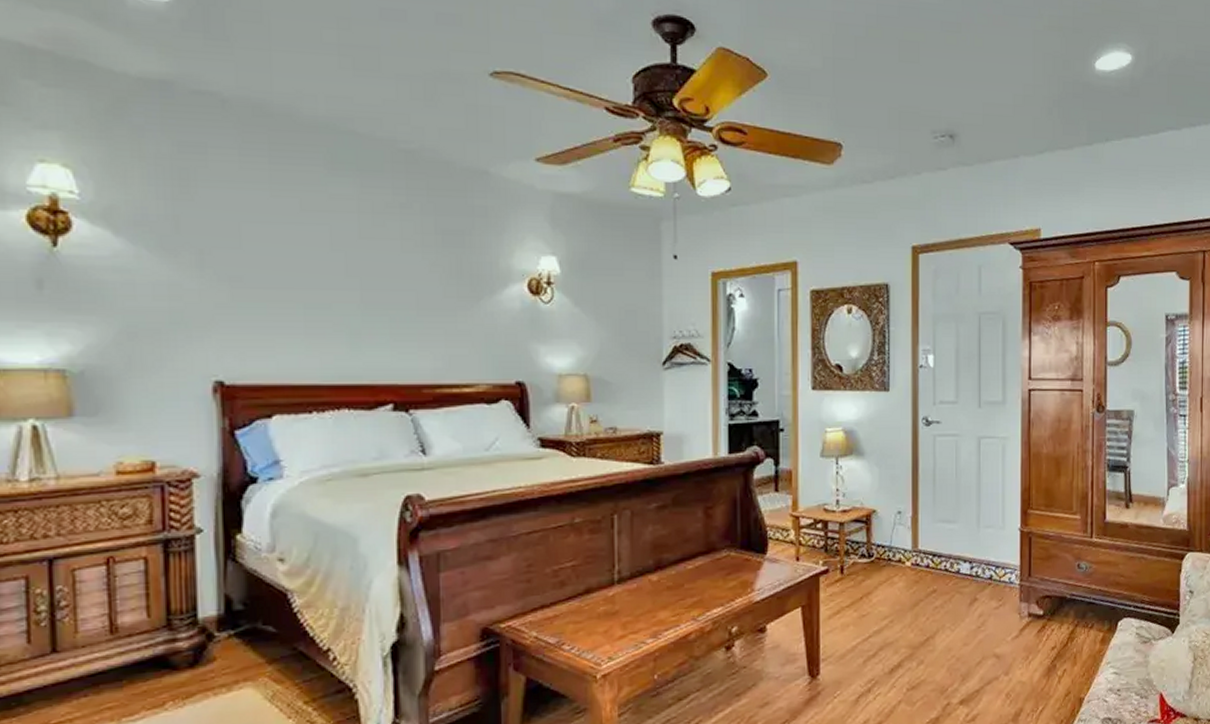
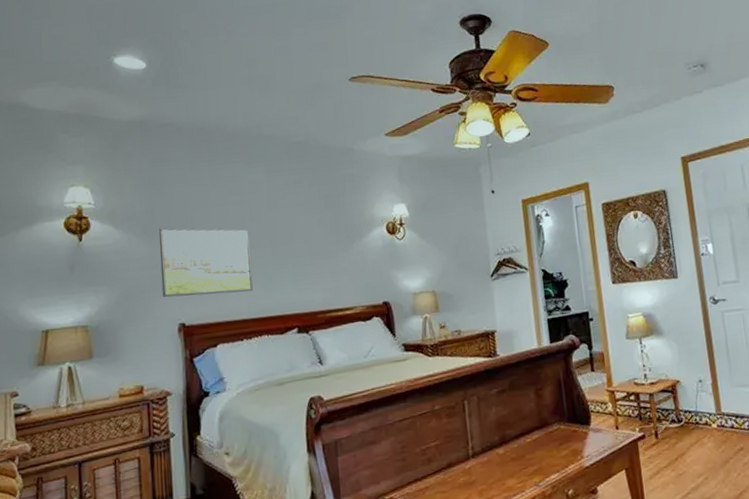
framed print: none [186,243,331,348] -> present [159,227,253,298]

